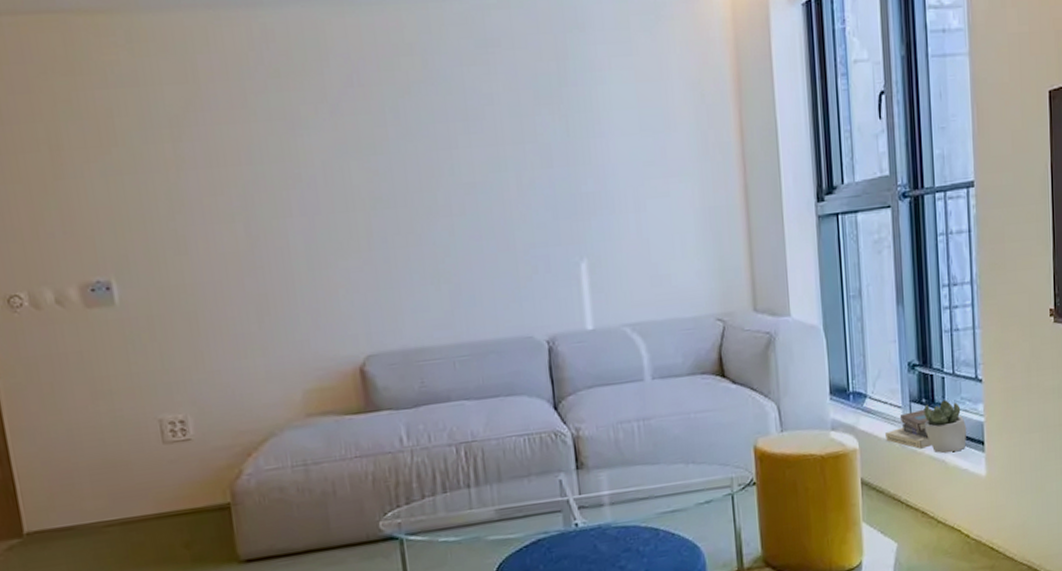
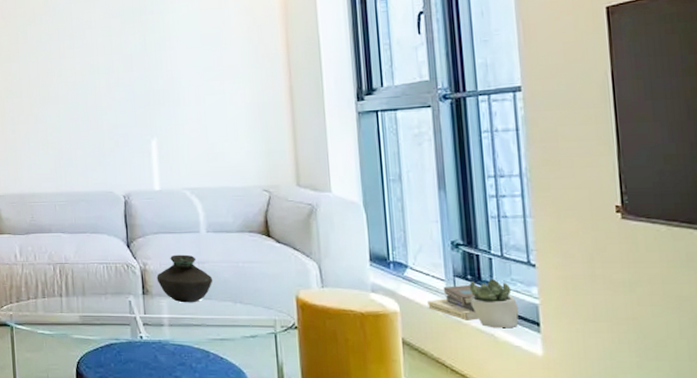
vase: none [593,410,661,474] -> present [156,254,213,303]

